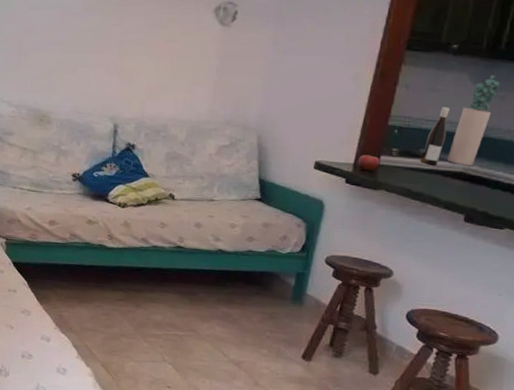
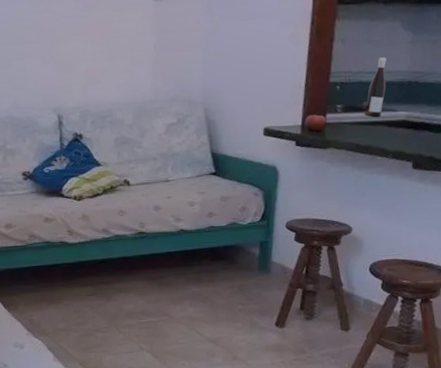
vase: present [446,71,501,167] -> none [389,15,432,115]

